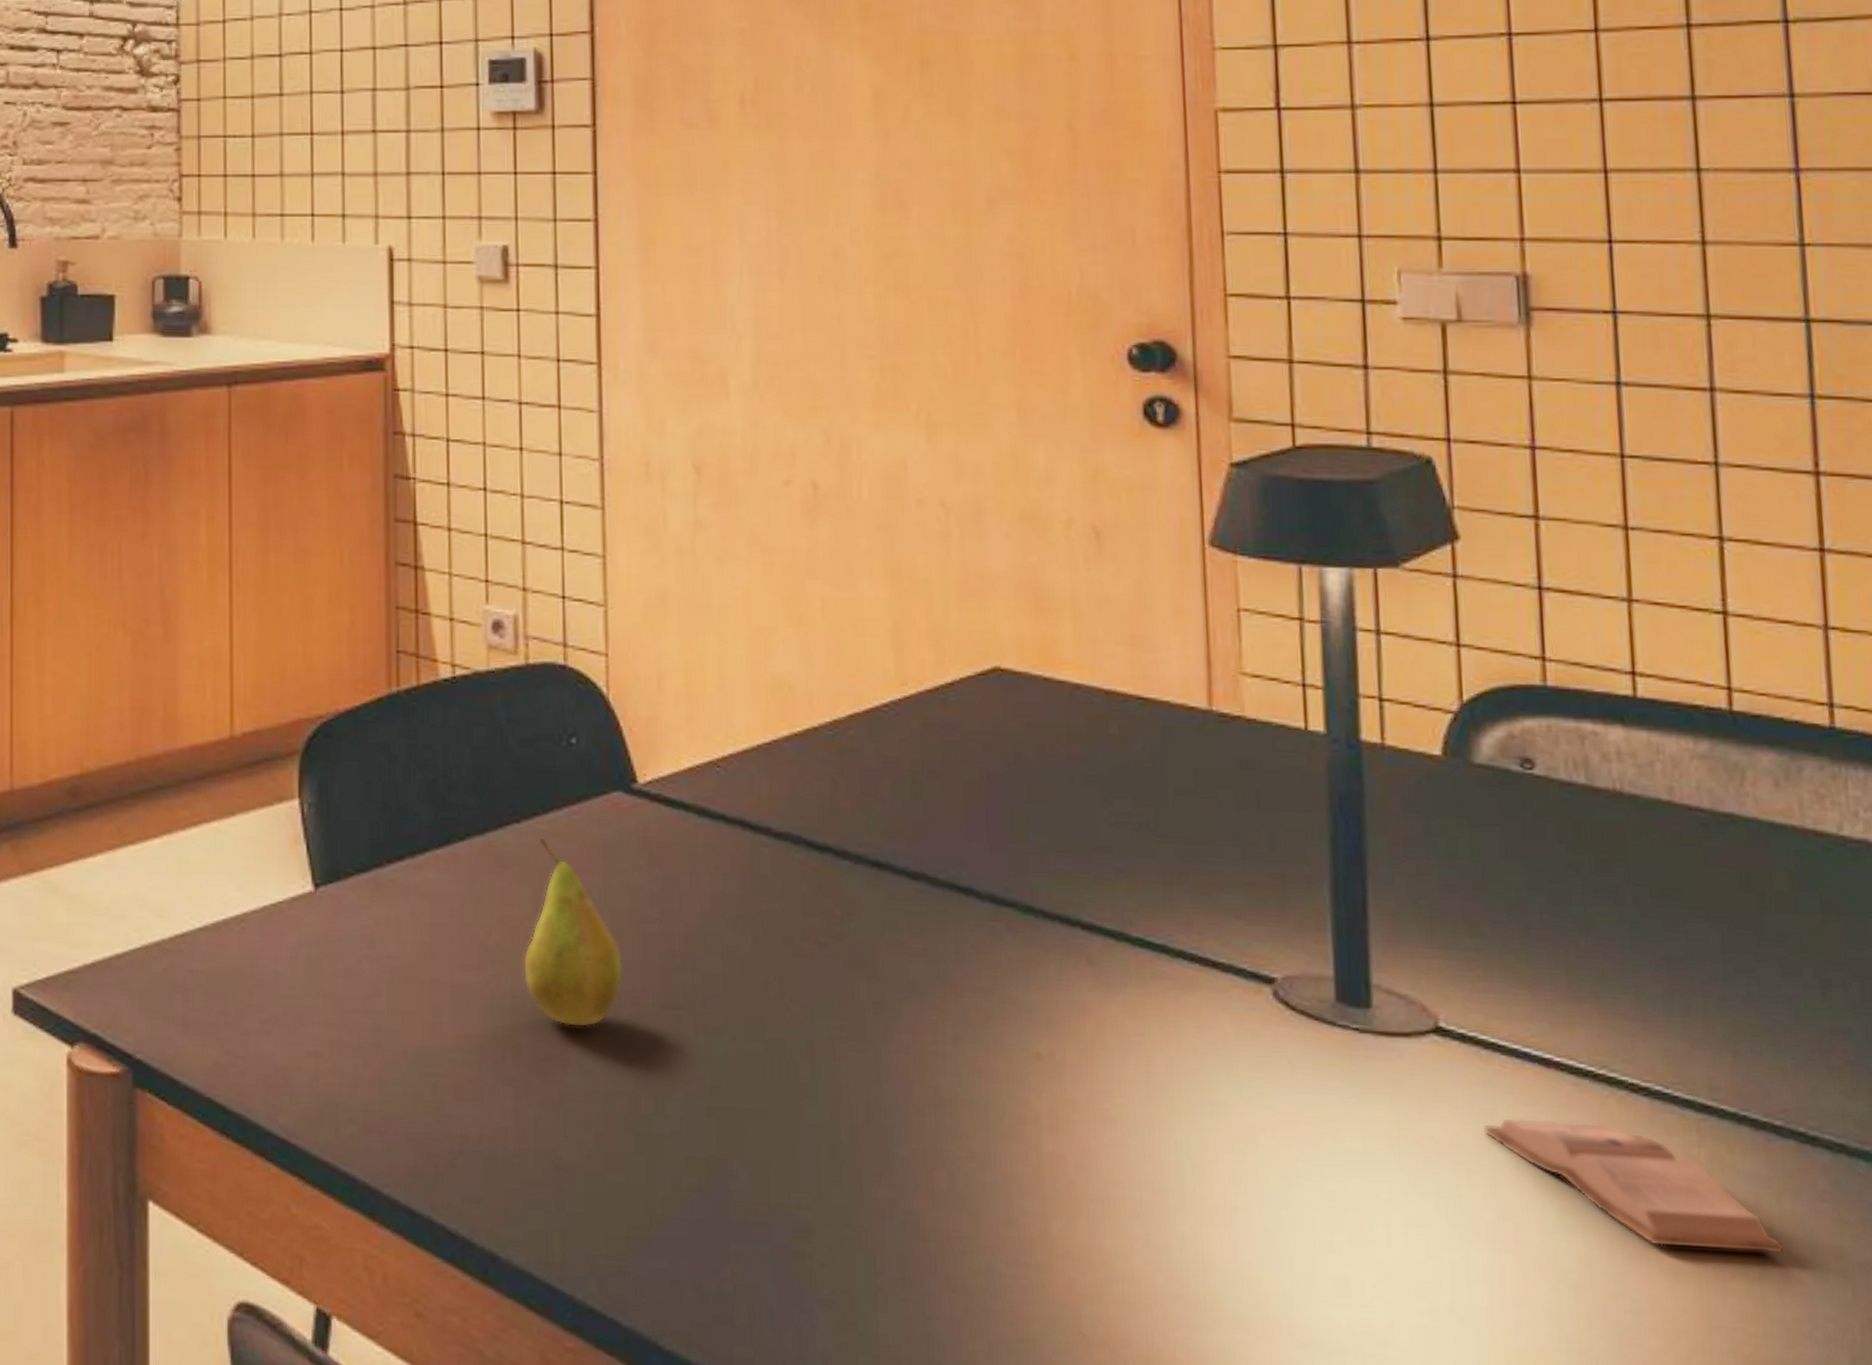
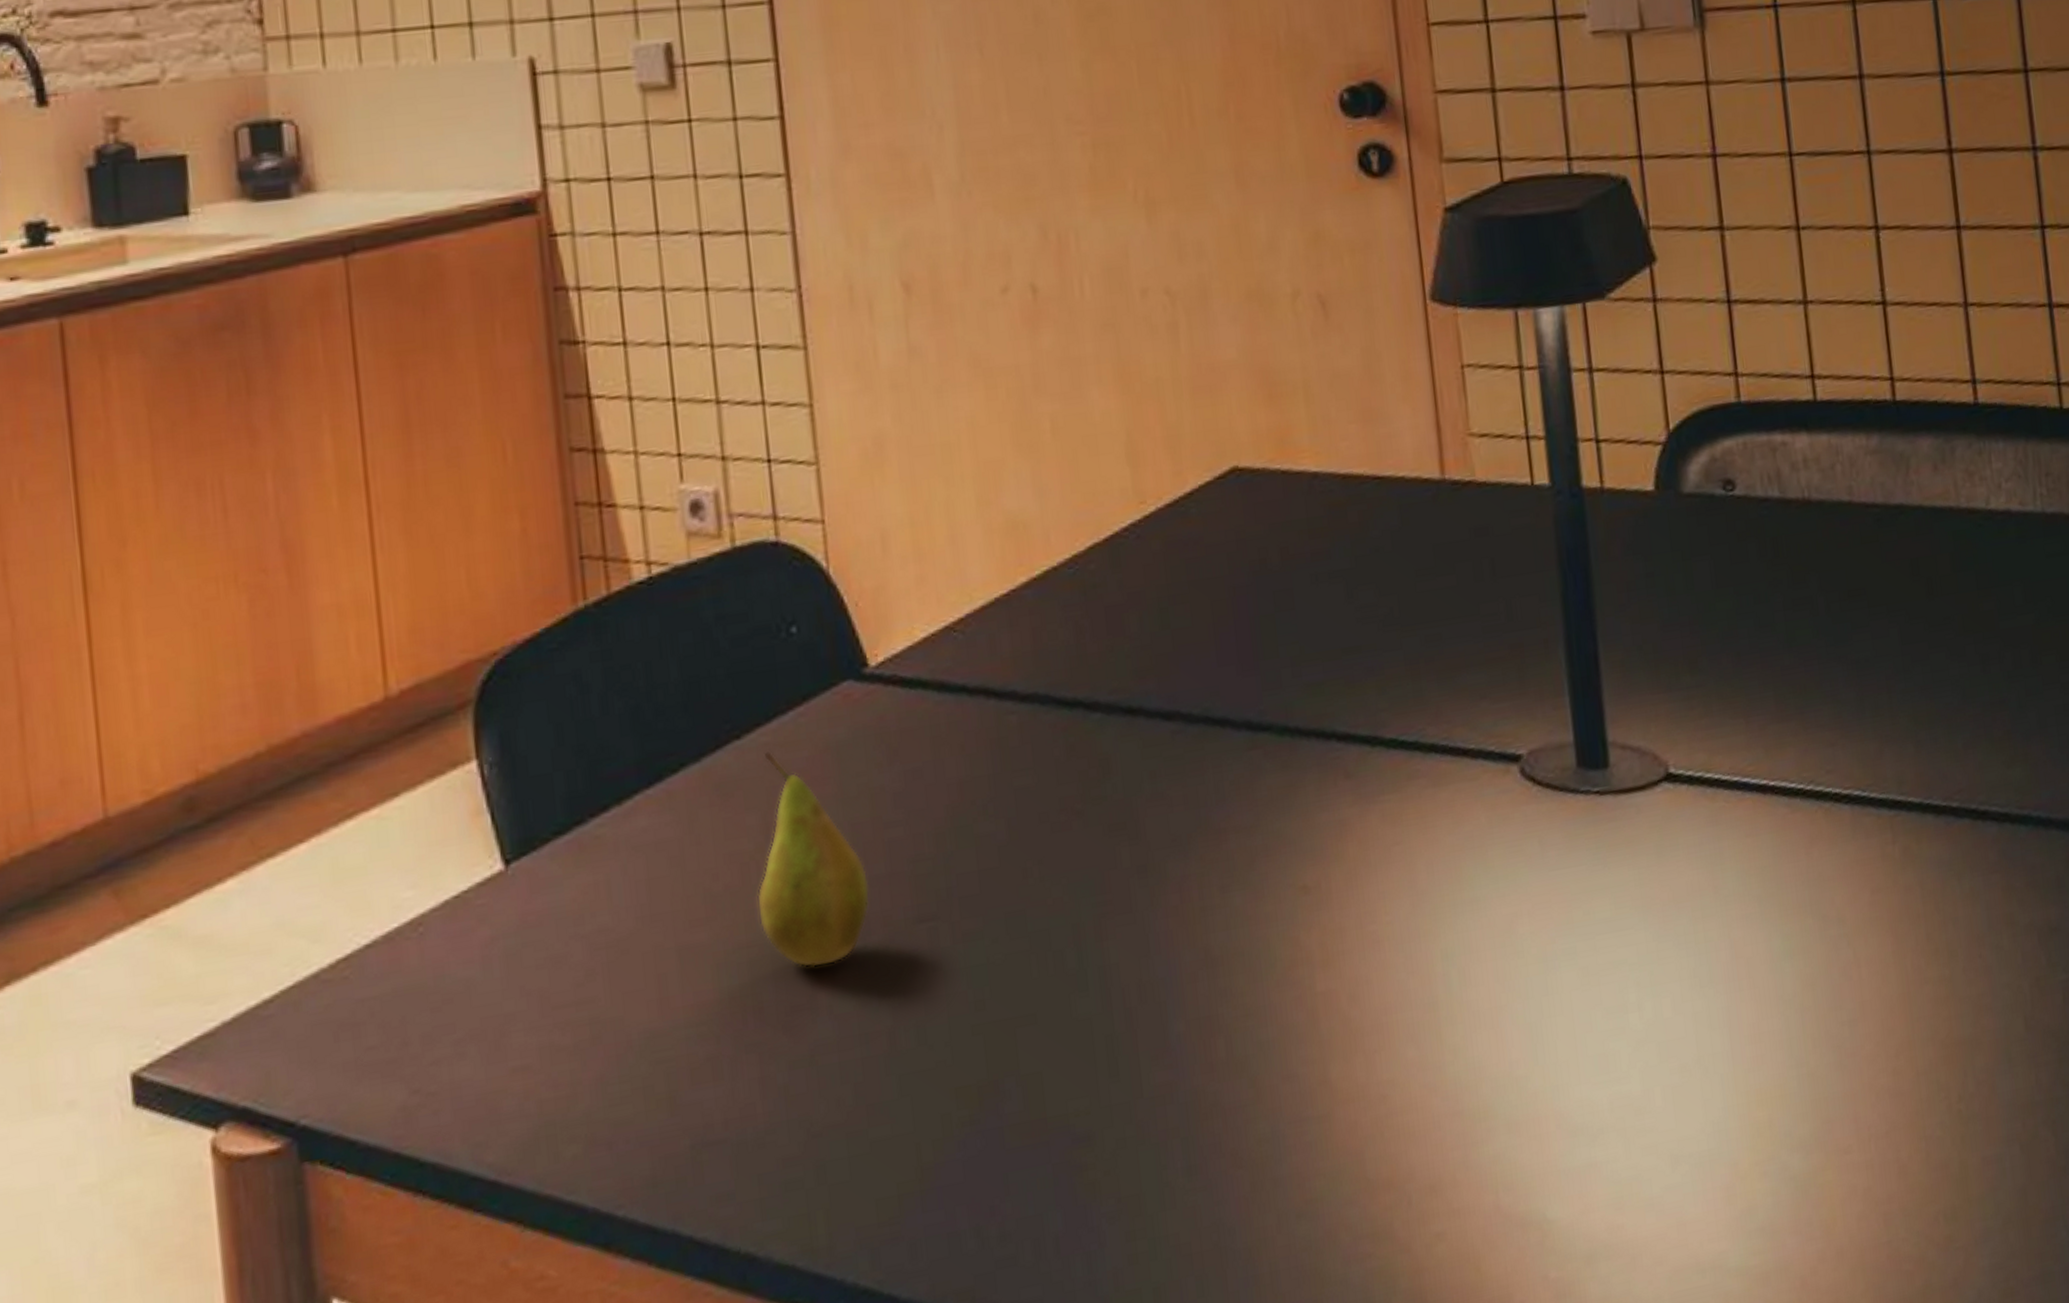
book: present [1483,1119,1785,1254] -> none [1713,839,1967,951]

